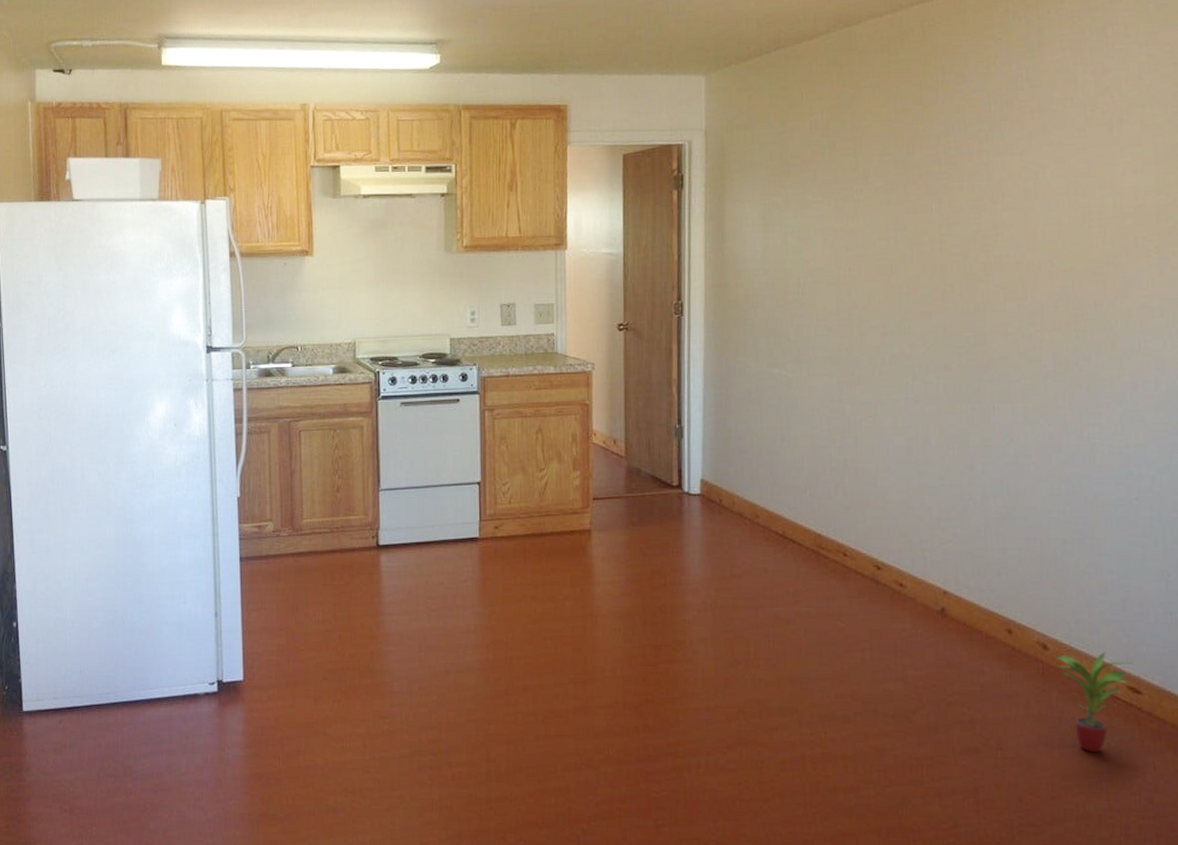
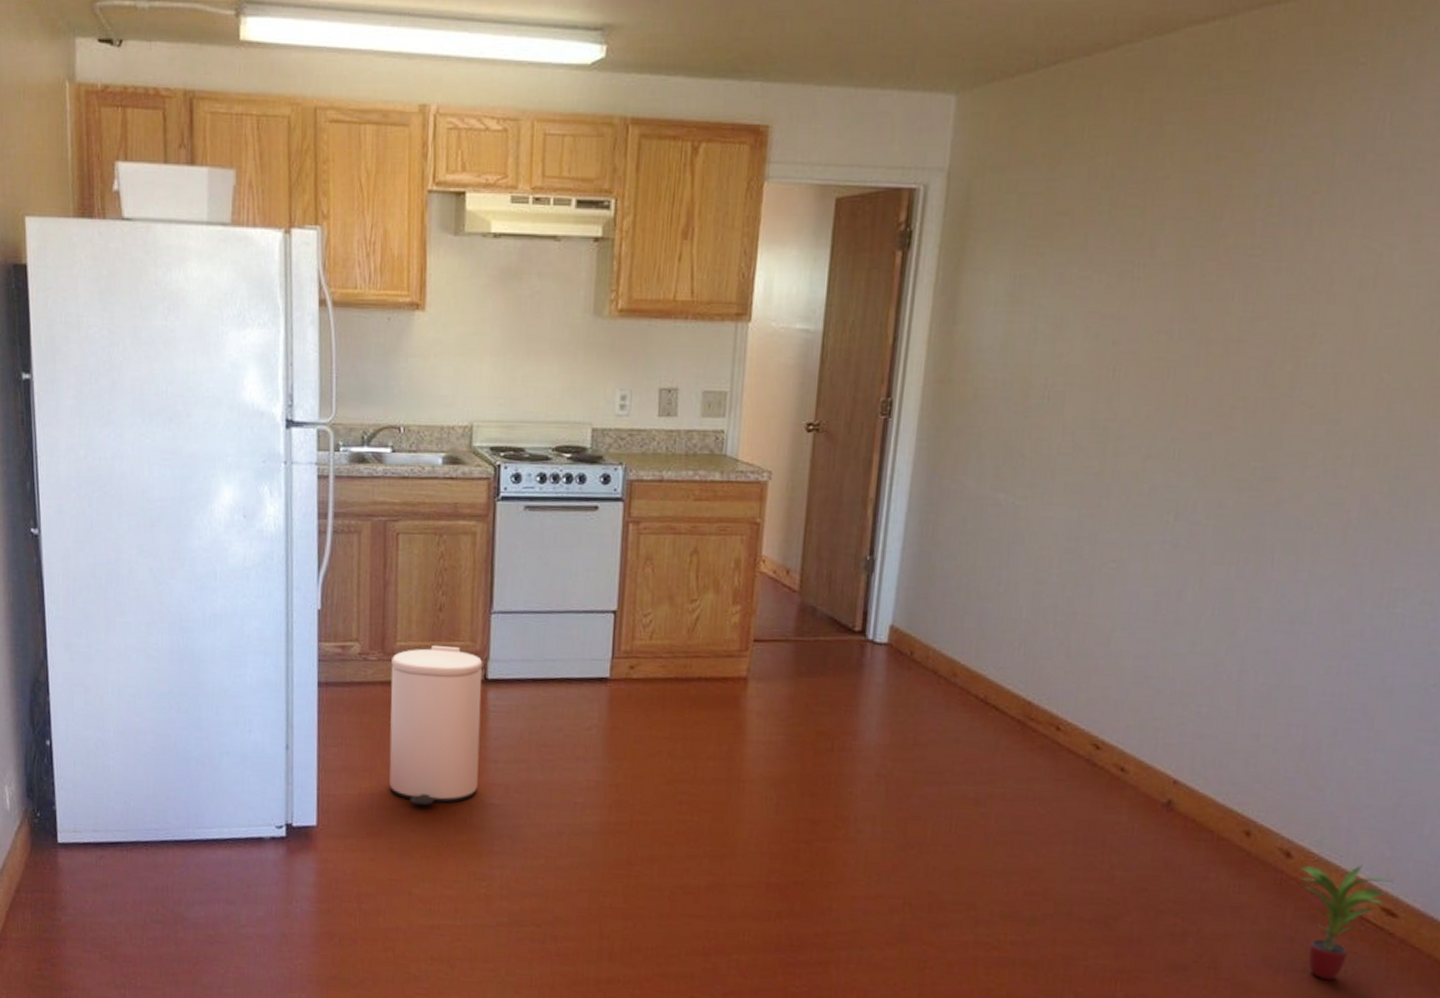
pedal bin: none [300,519,376,656] -> present [389,644,482,806]

